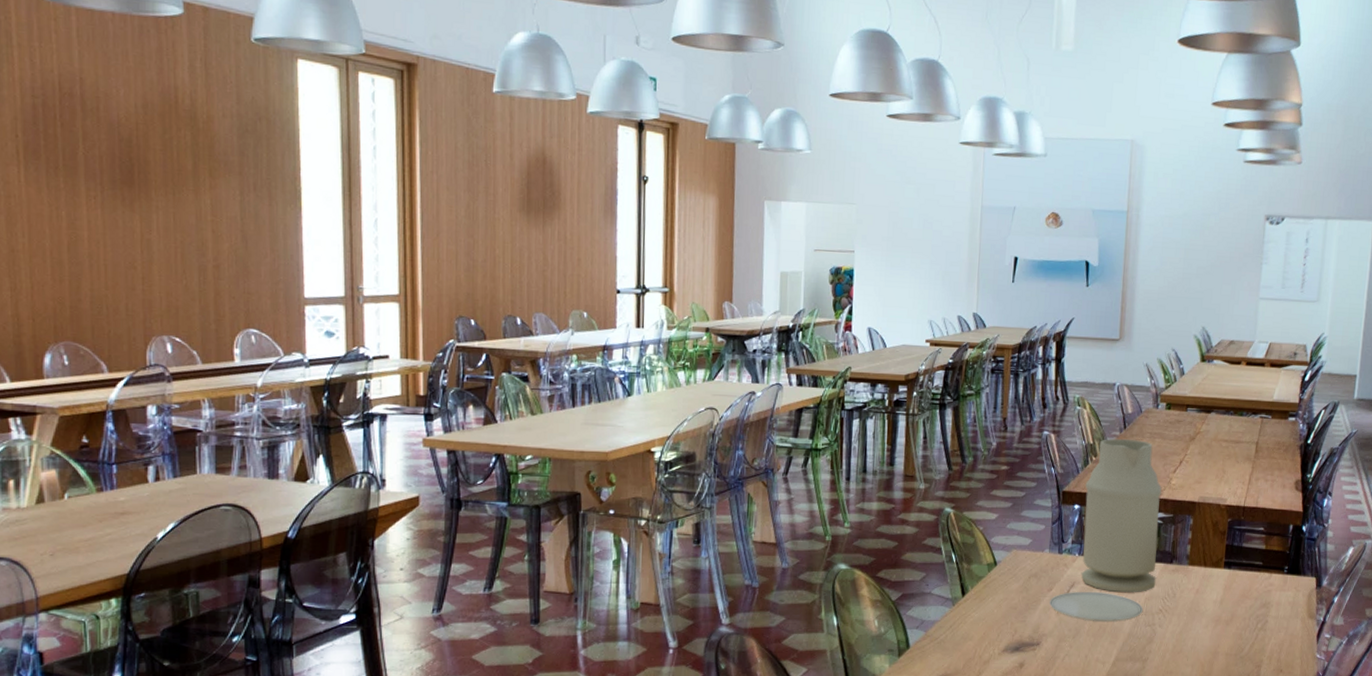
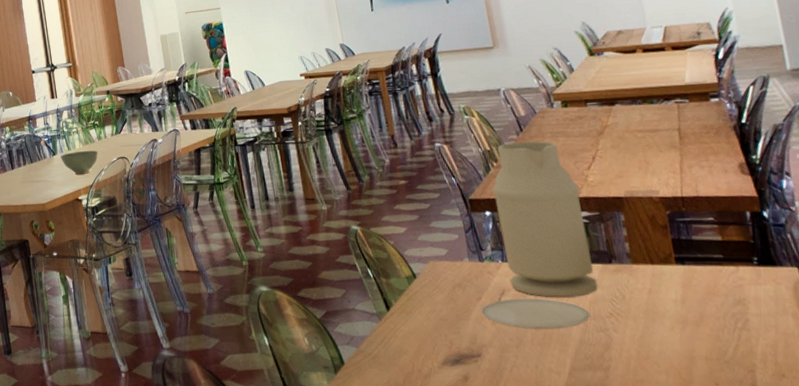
bowl: none [636,395,684,423] -> present [60,150,99,175]

